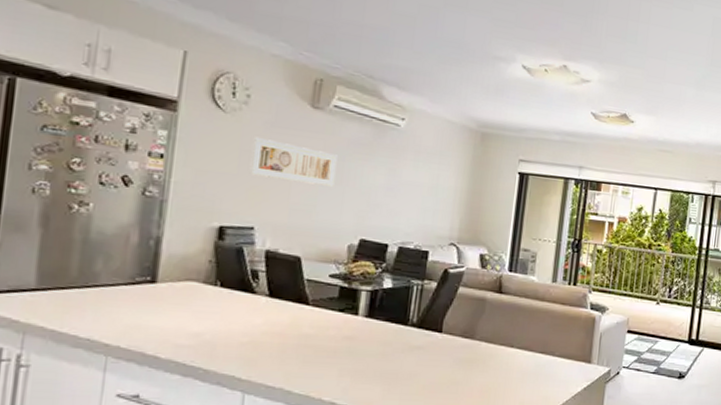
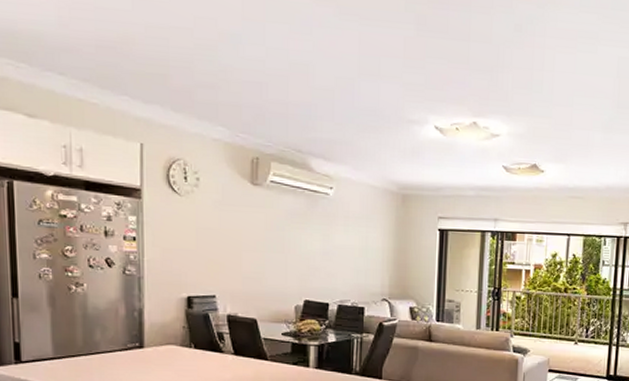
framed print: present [249,136,337,187] -> none [206,215,278,255]

